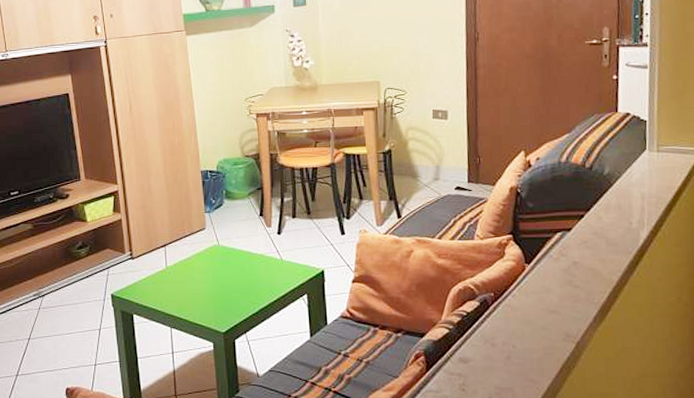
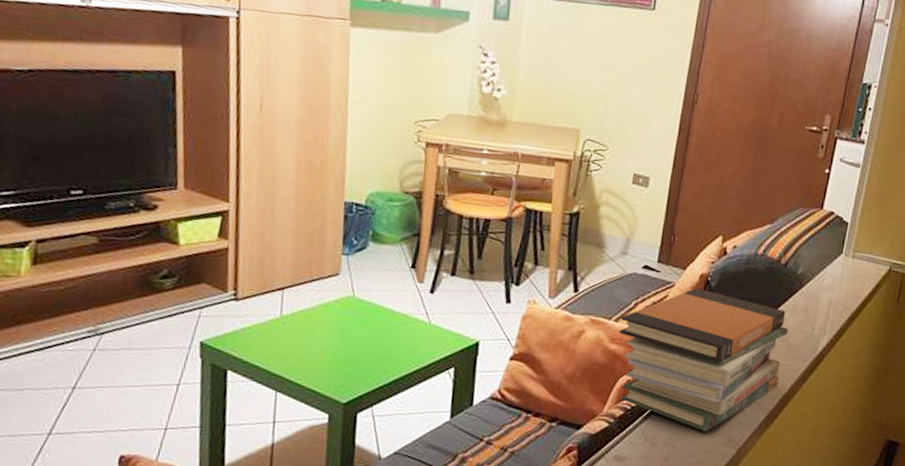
book stack: none [443,200,606,329] -> present [619,287,789,432]

